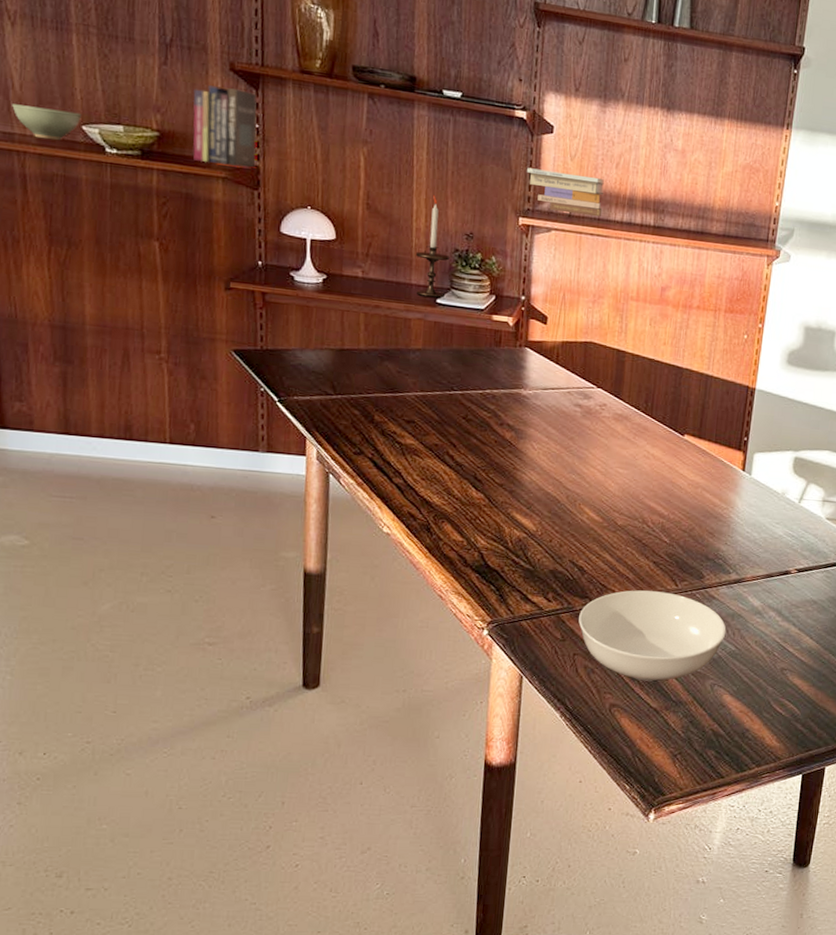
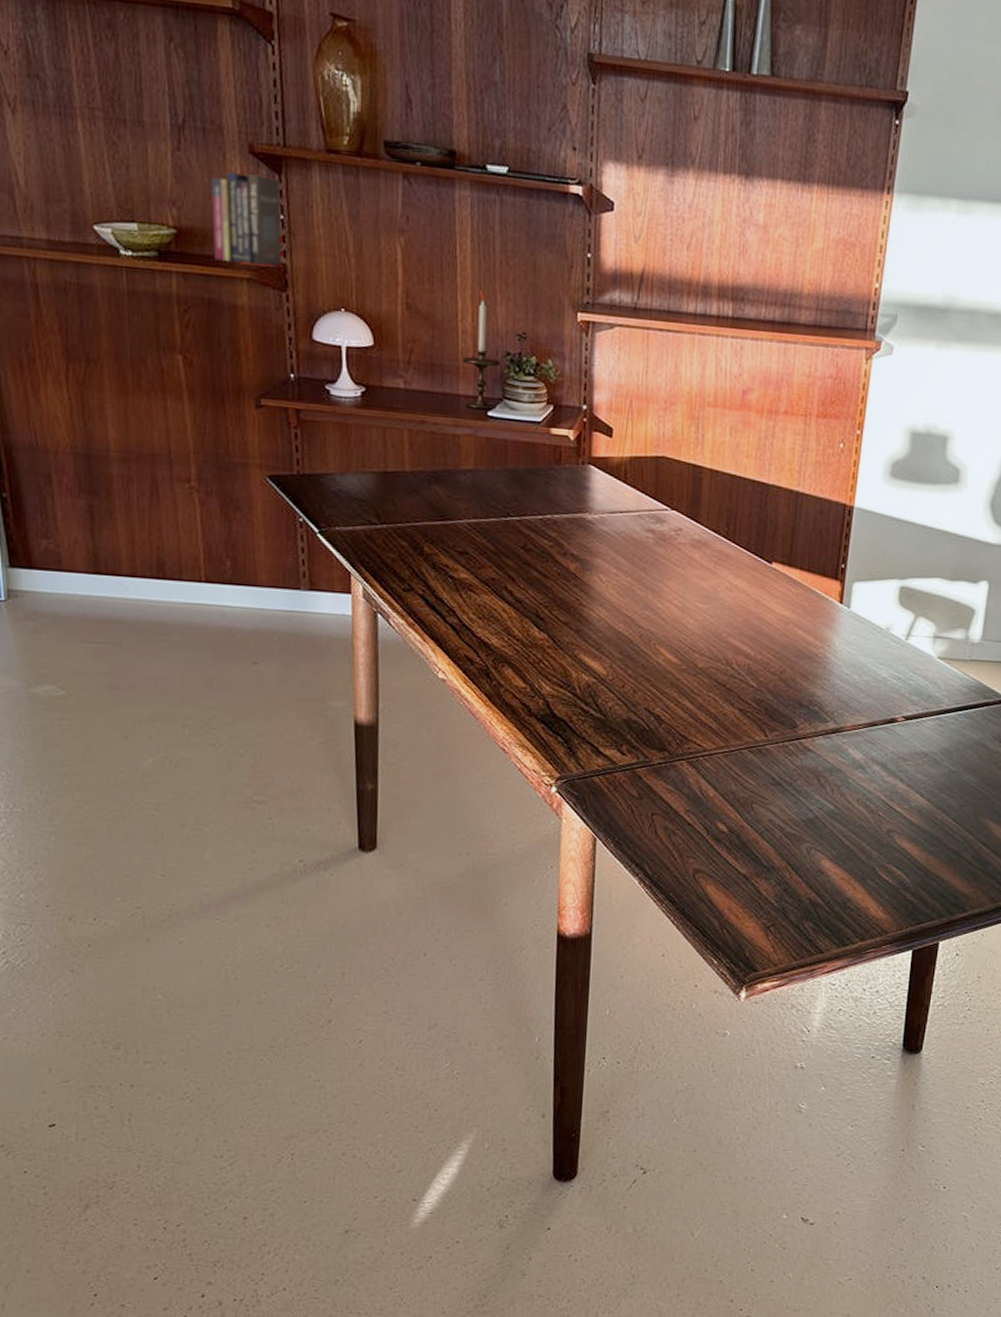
bowl: present [12,104,82,141] -> none [18,203,92,244]
books: present [527,168,604,217] -> none [585,253,674,309]
bowl: present [578,590,727,682] -> none [657,741,824,845]

